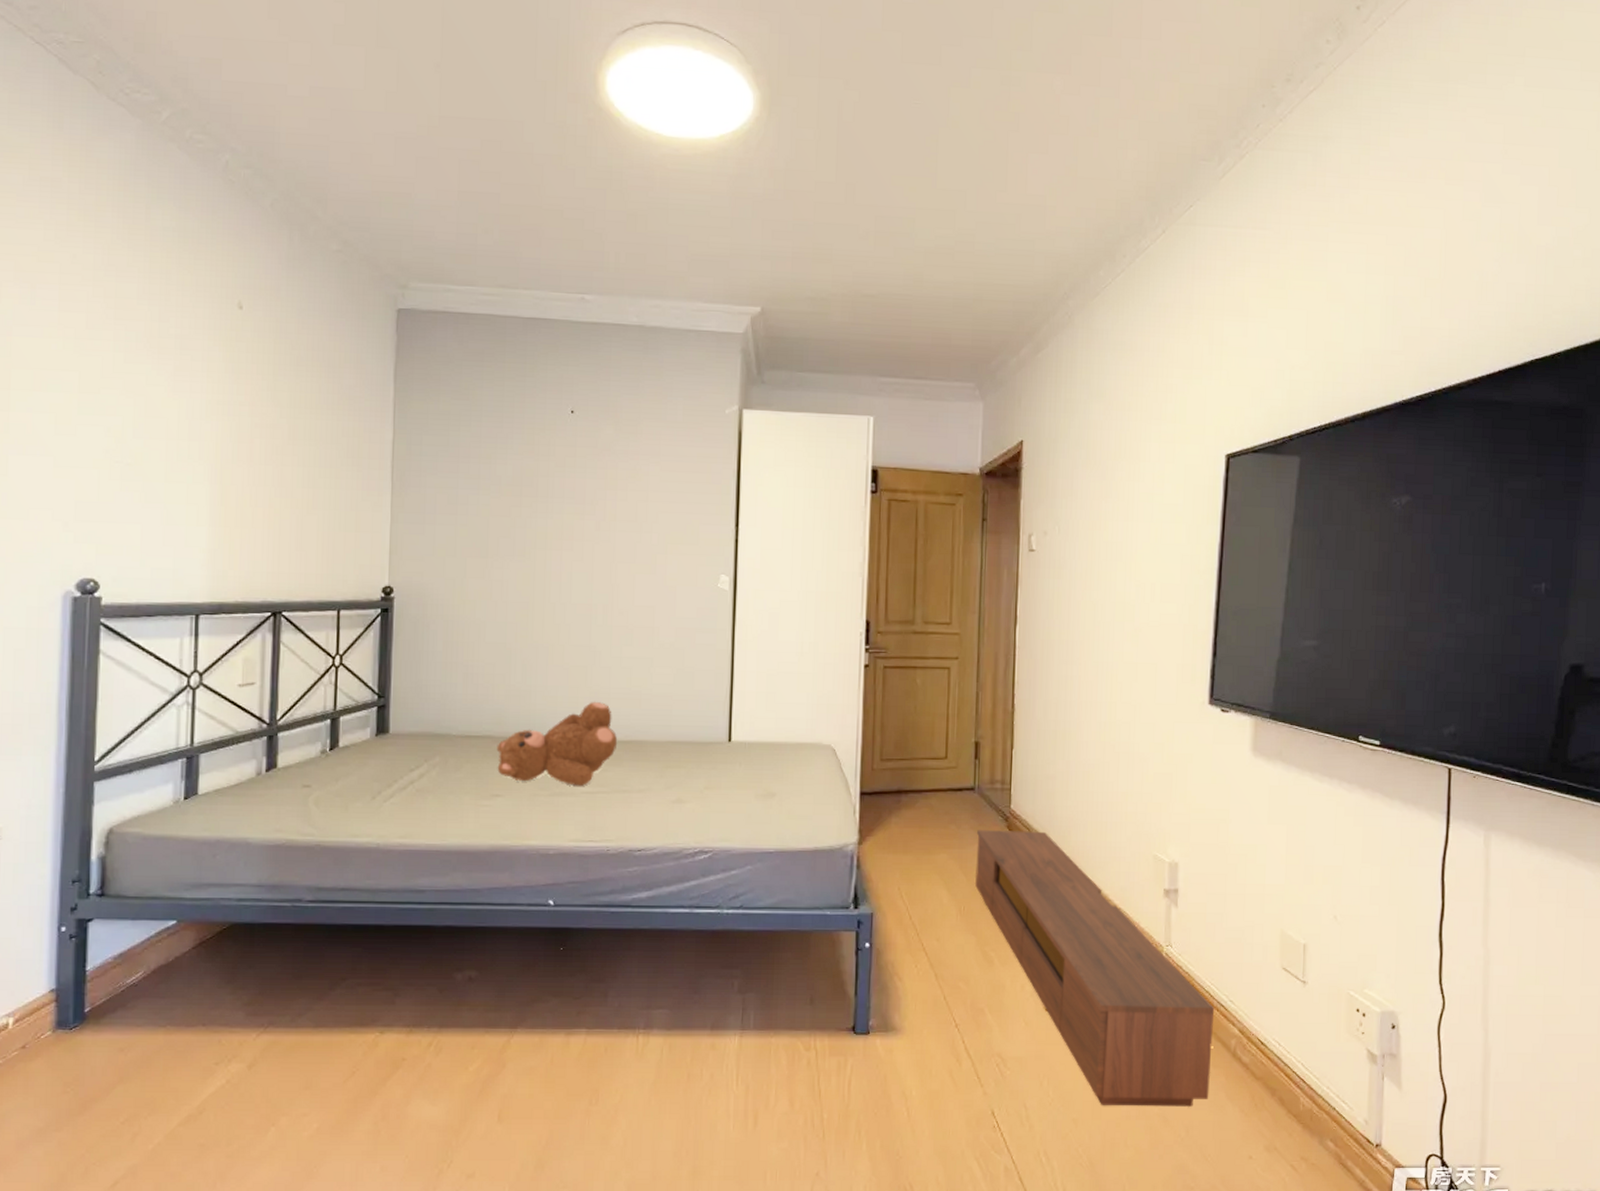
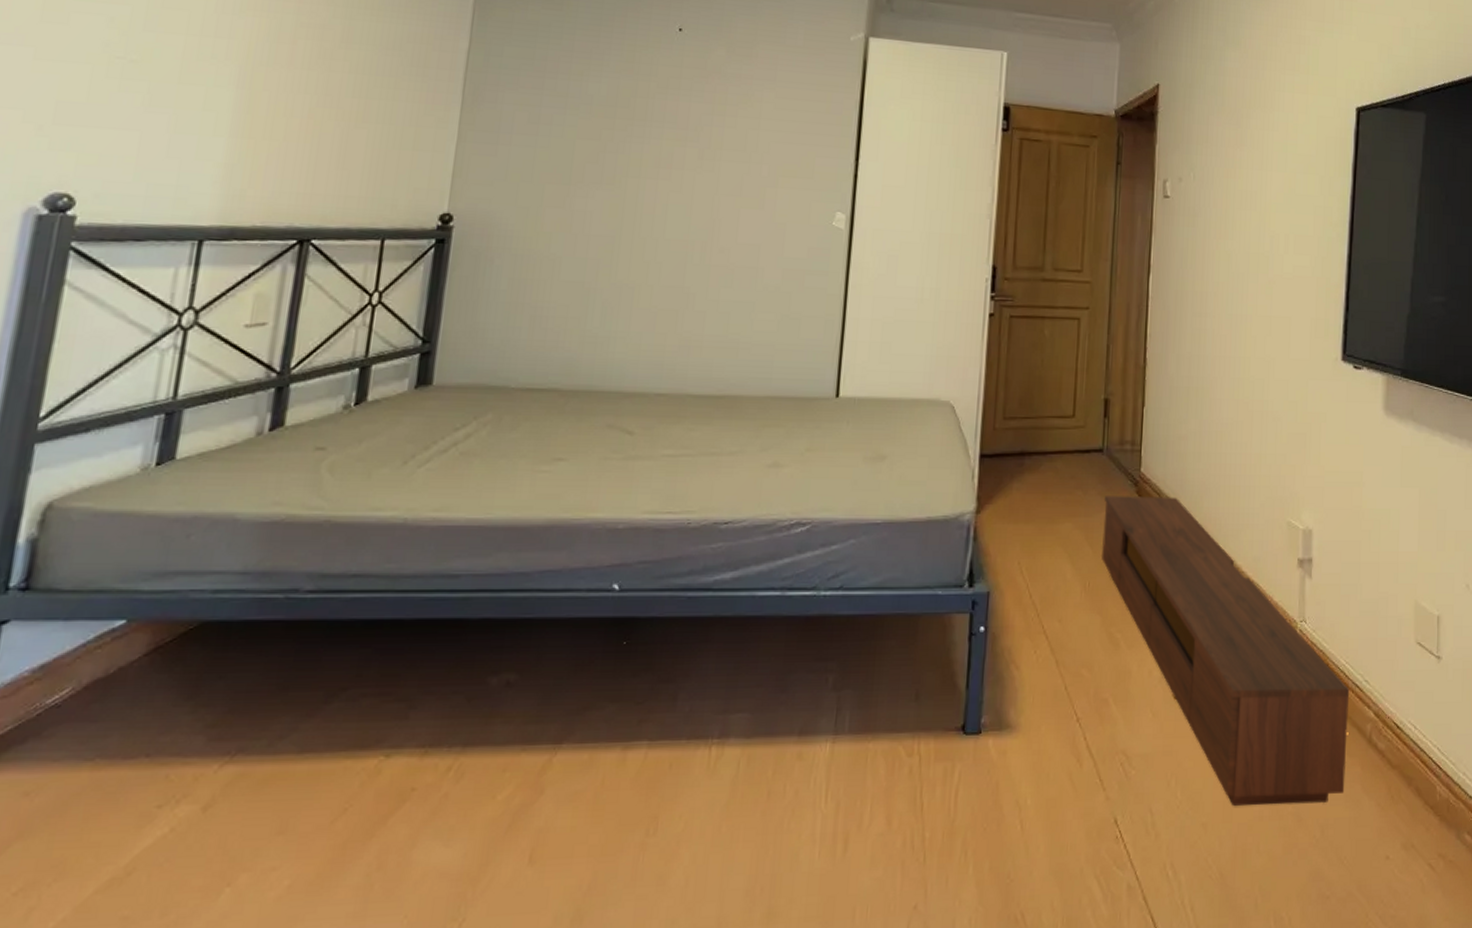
teddy bear: present [496,701,618,786] -> none [562,350,709,448]

